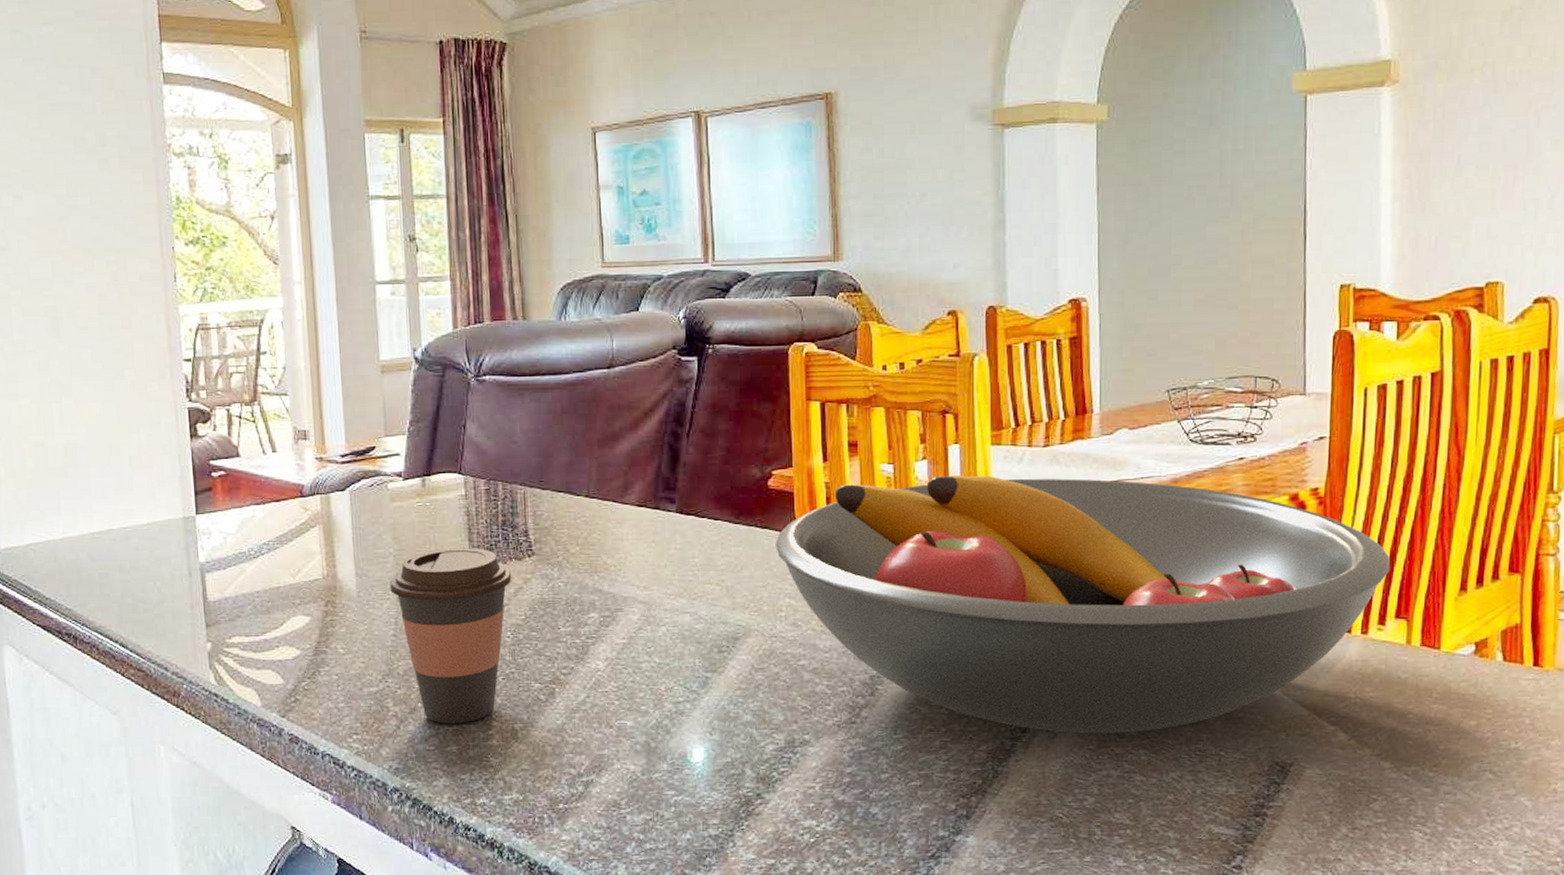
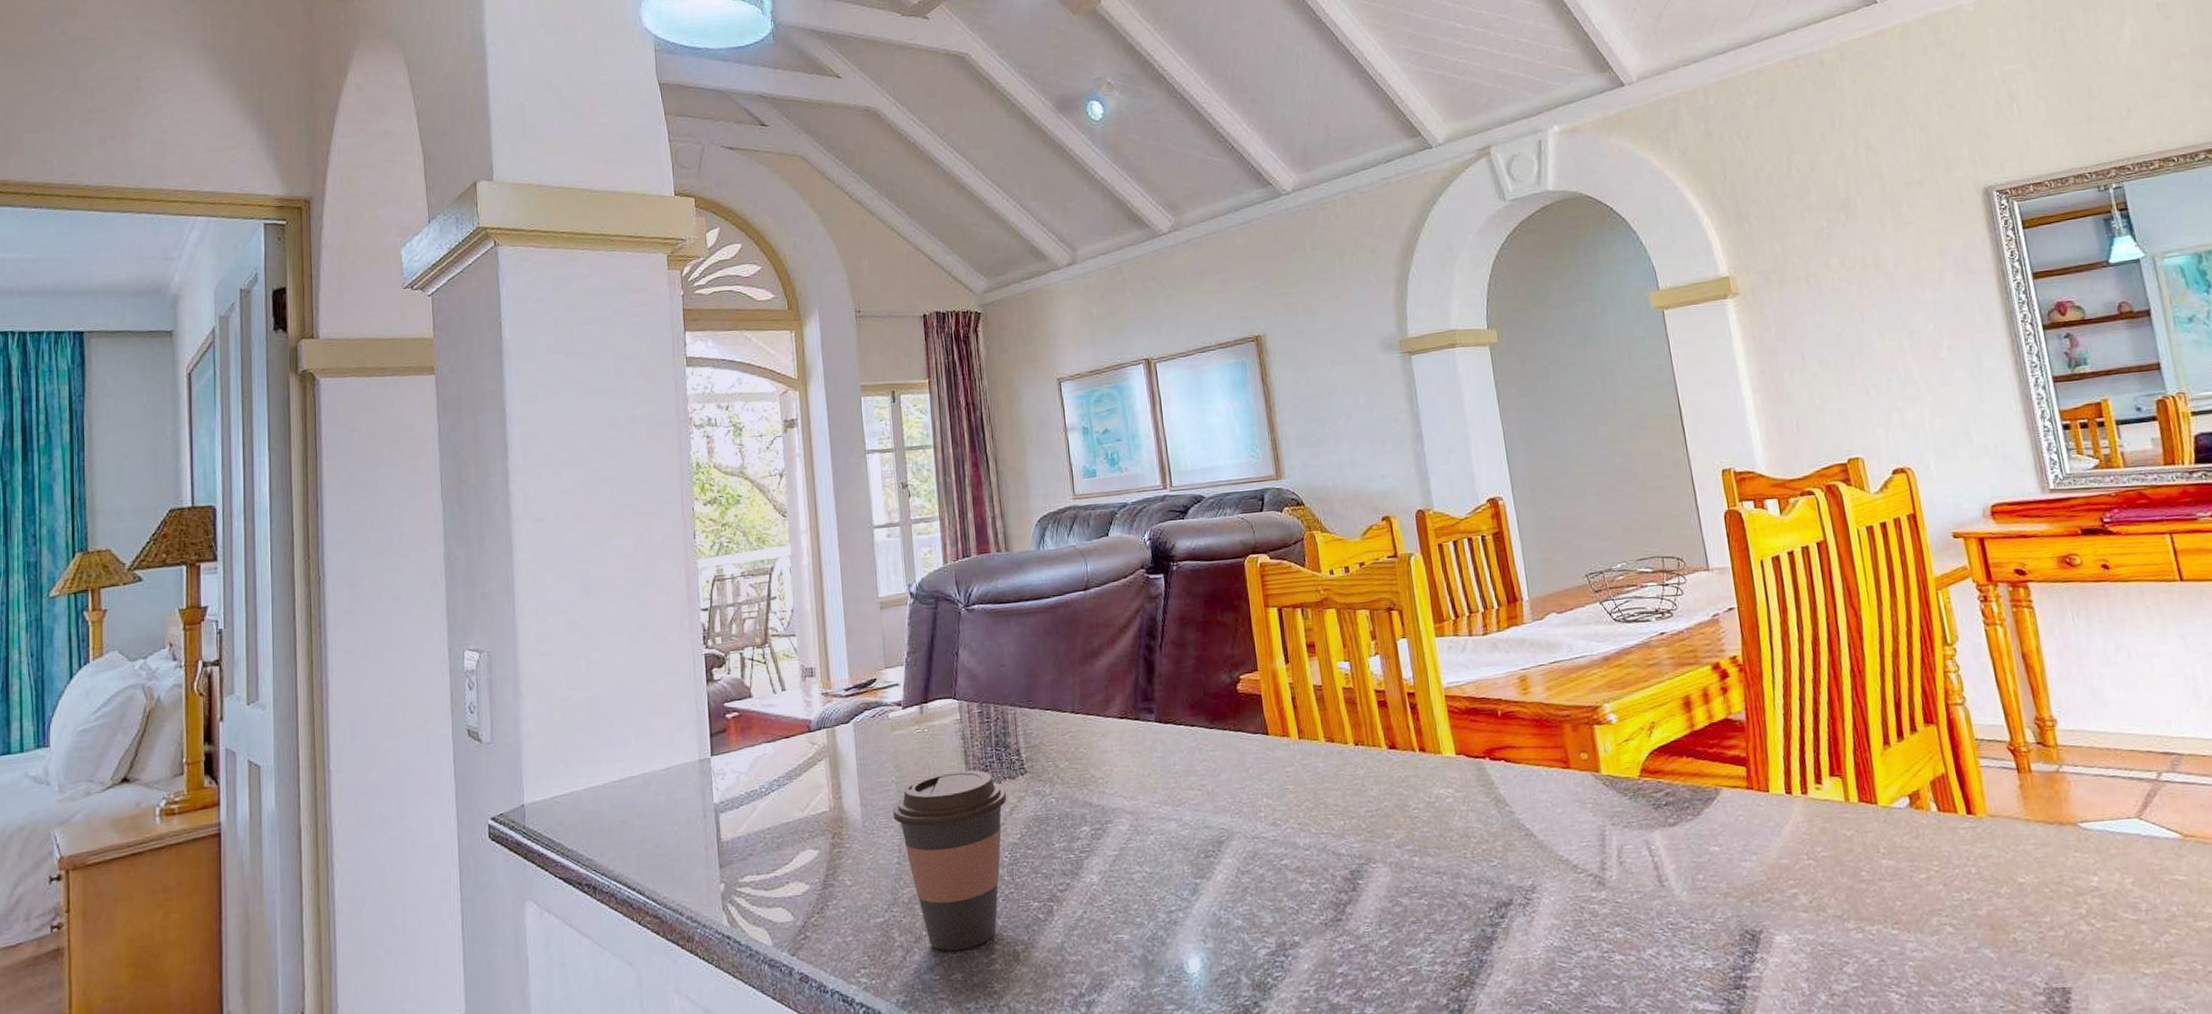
fruit bowl: present [775,475,1391,734] -> none [1249,662,1817,915]

